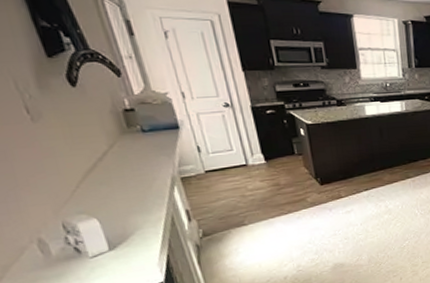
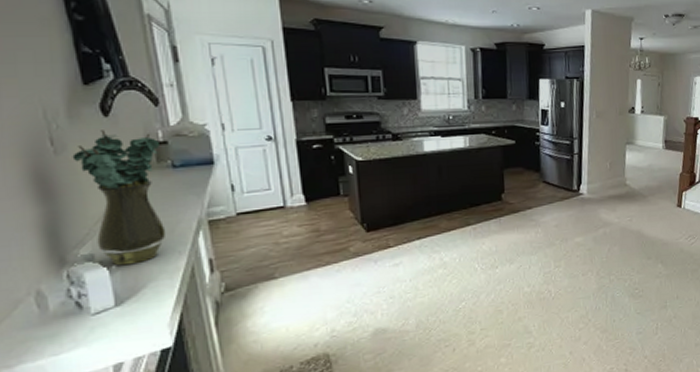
vase: none [49,99,145,217] -> present [72,130,167,266]

